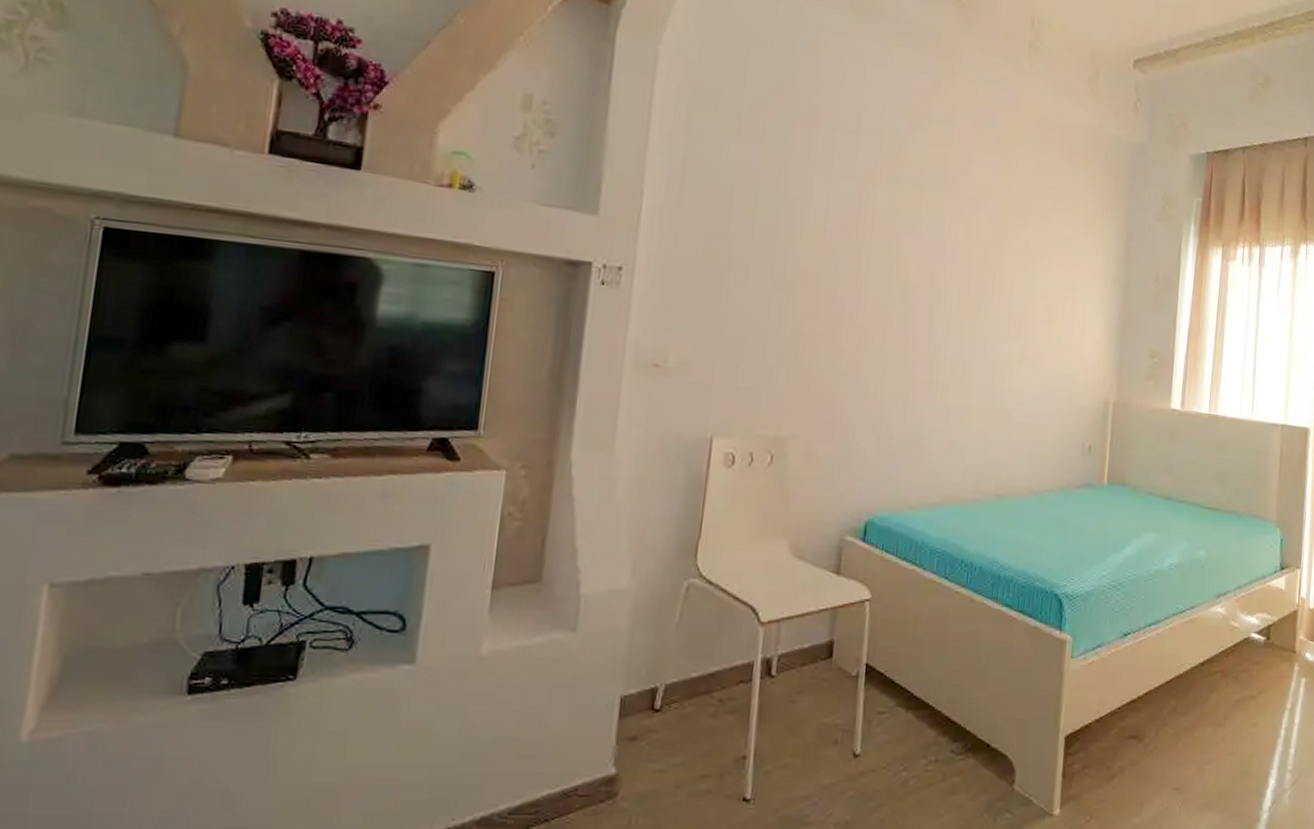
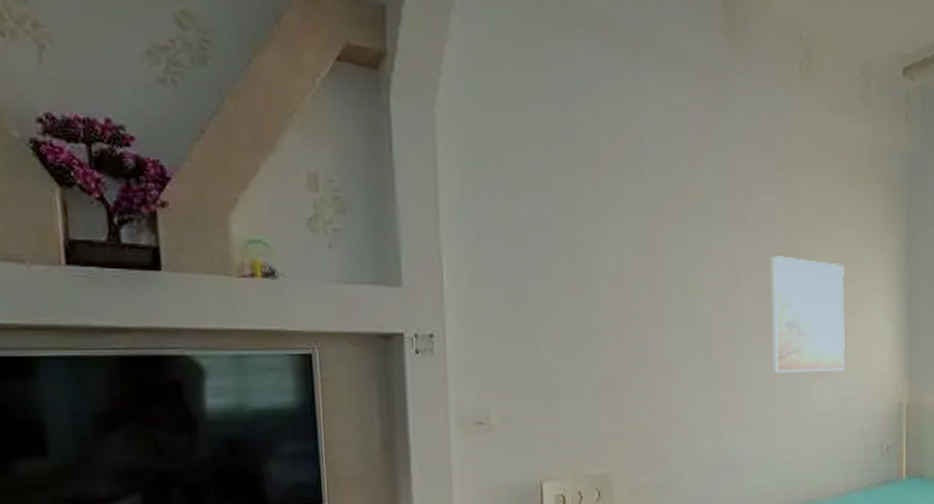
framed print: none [971,229,1058,358] -> present [770,256,845,374]

